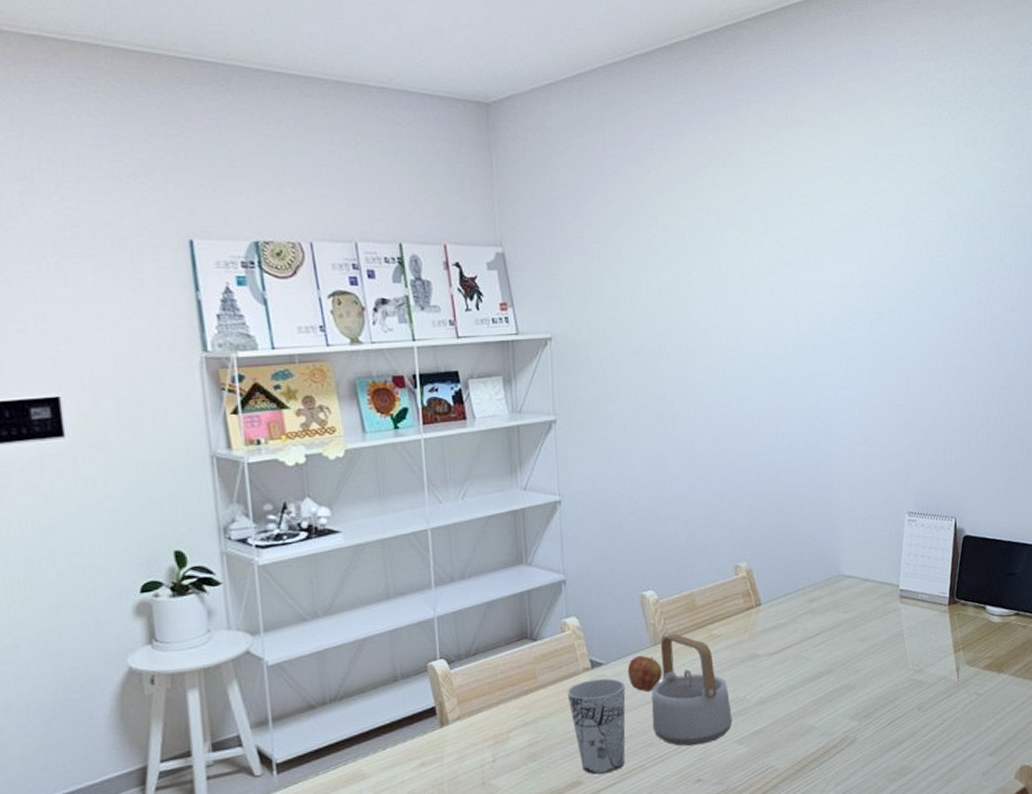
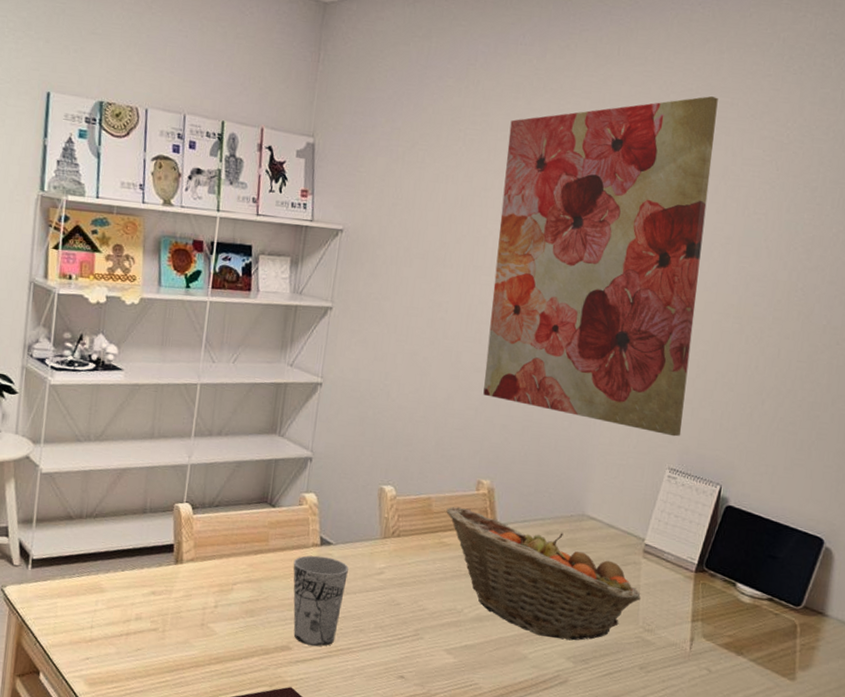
apple: present [627,655,662,692] -> none [353,544,387,581]
teapot: present [651,634,733,746] -> none [367,531,448,645]
wall art: none [698,151,912,482] -> present [483,96,718,437]
fruit basket: none [710,595,907,703] -> present [446,506,642,641]

